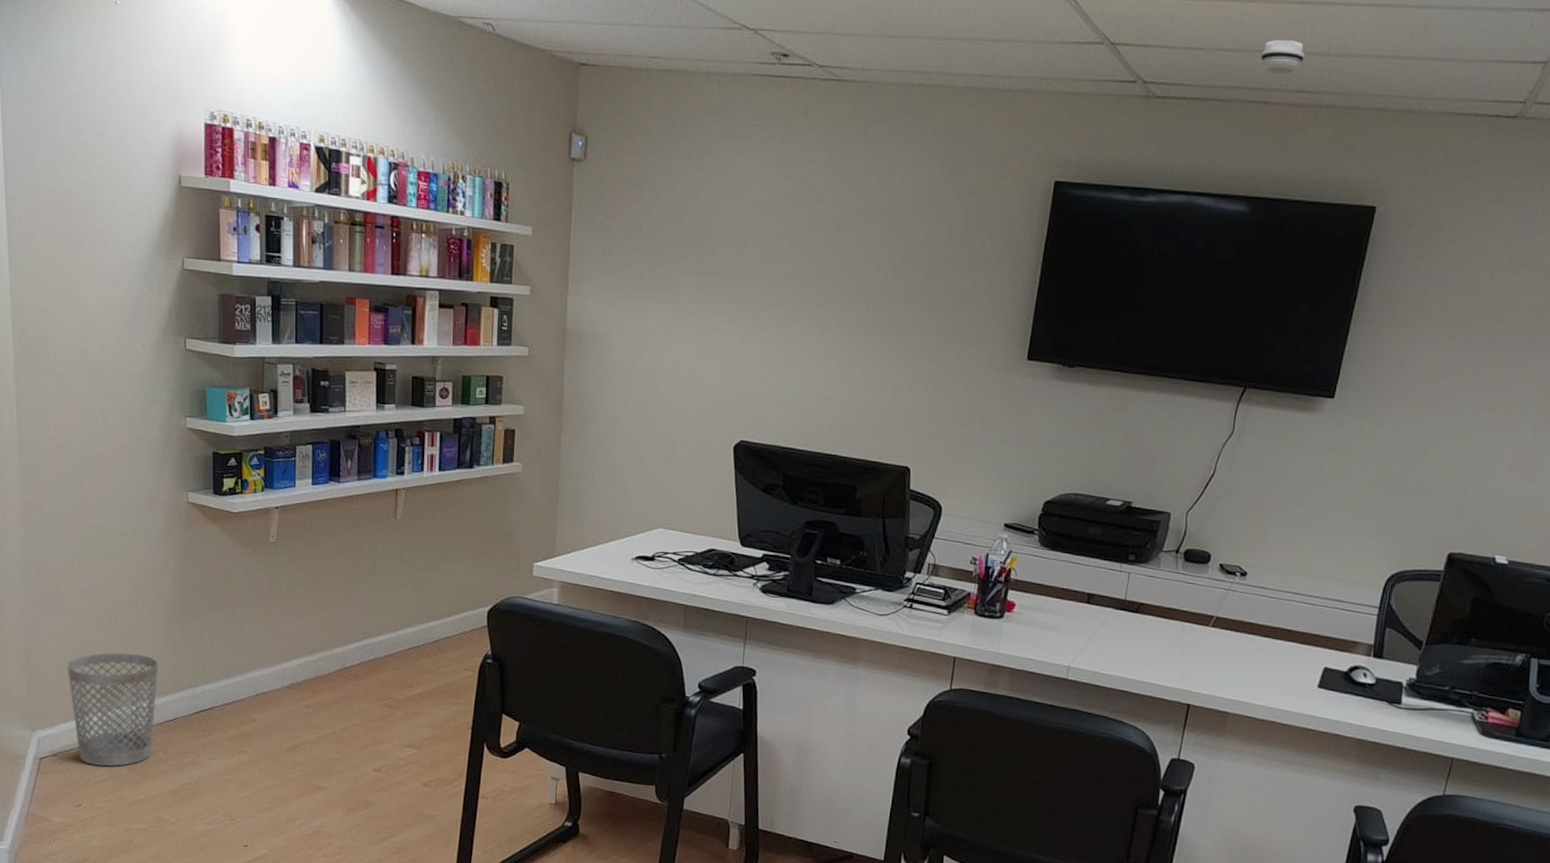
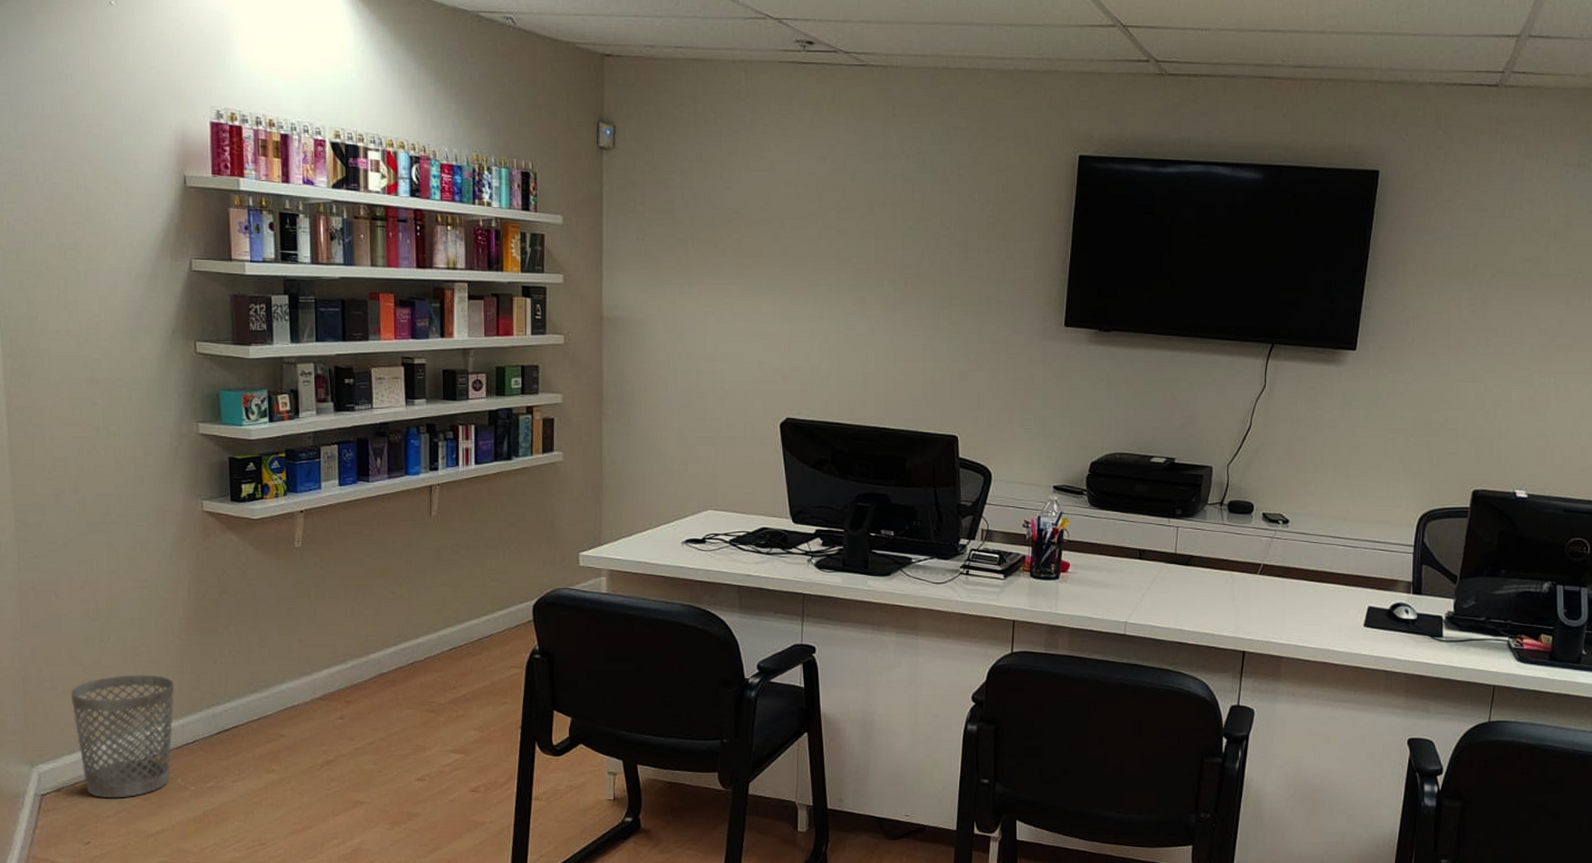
smoke detector: present [1260,40,1306,75] -> none [1262,20,1303,52]

